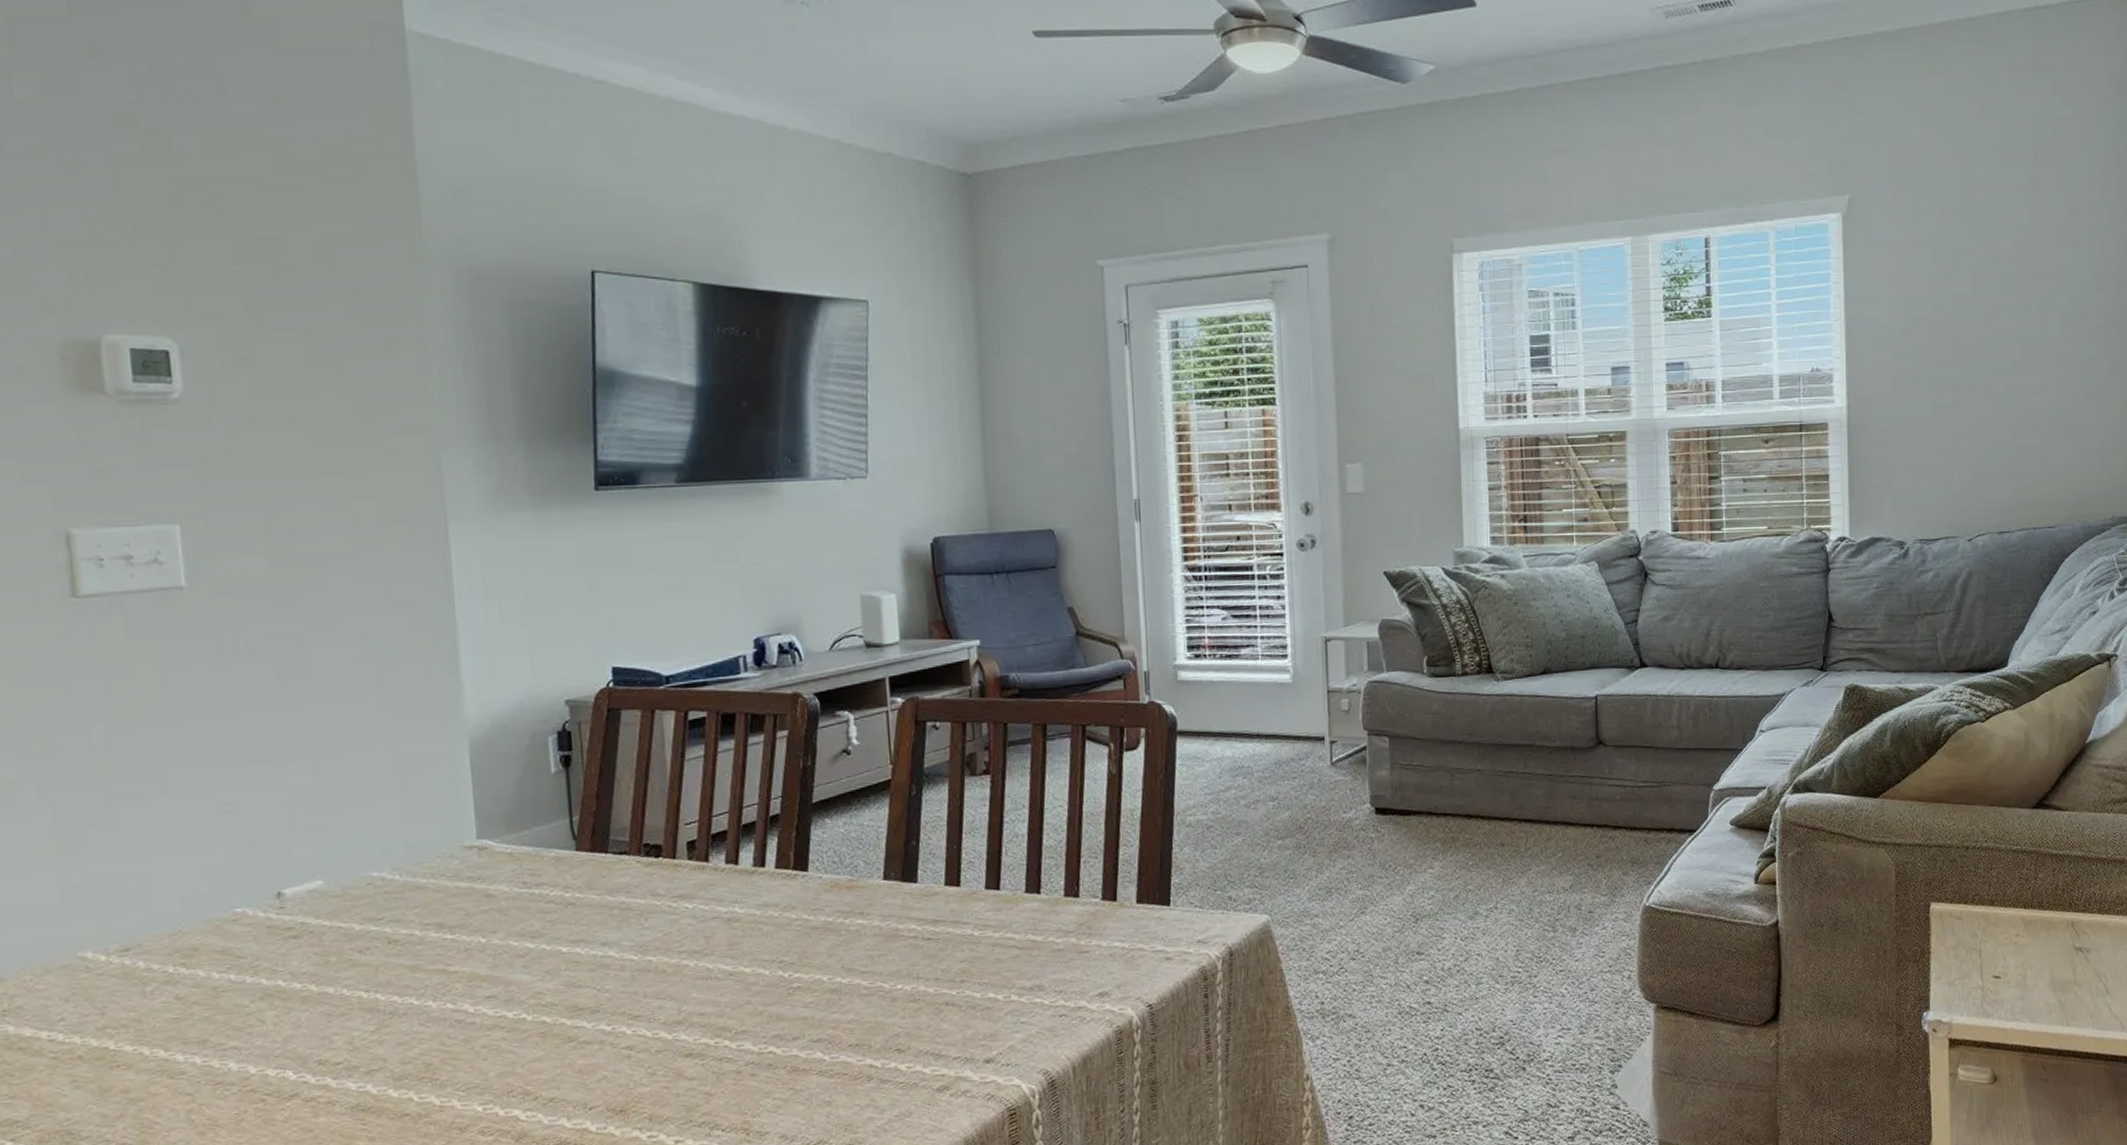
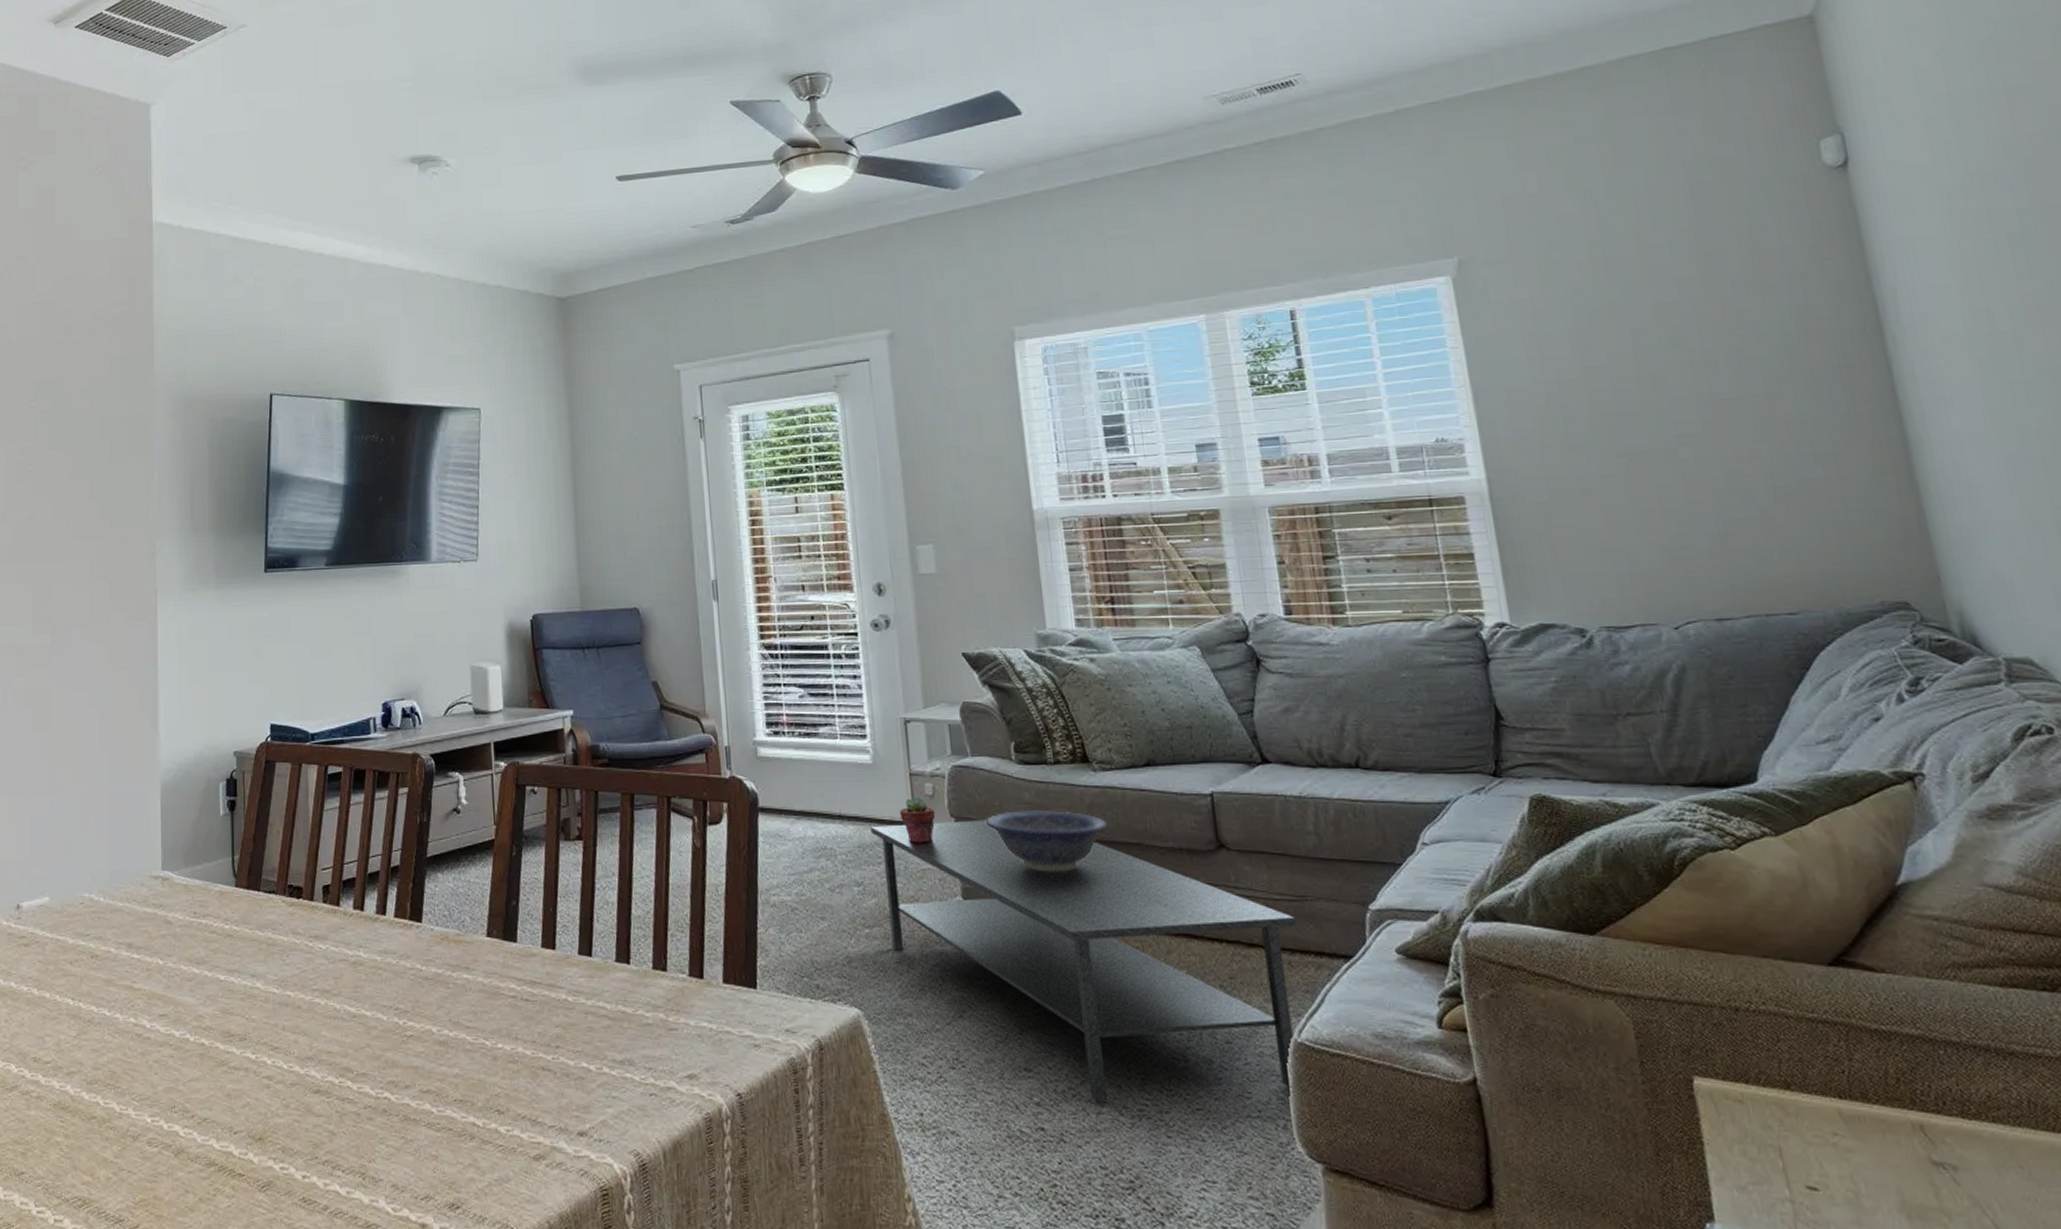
coffee table: none [1287,731,1654,974] -> present [870,820,1296,1102]
potted succulent: none [1315,712,1350,757] -> present [899,796,936,843]
decorative bowl: none [1397,719,1506,775] -> present [986,810,1108,872]

